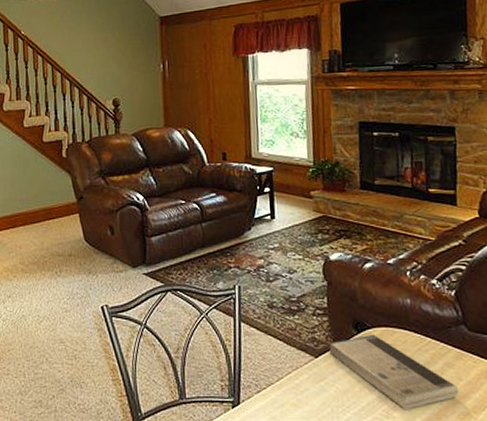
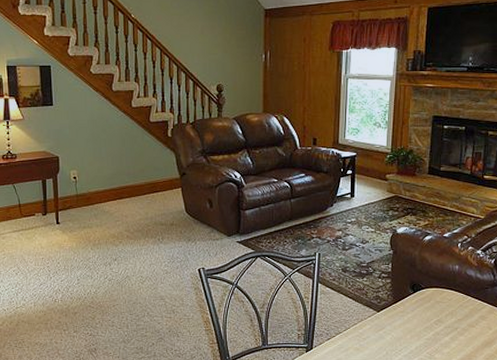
book: present [329,334,459,409] -> none [389,293,488,352]

